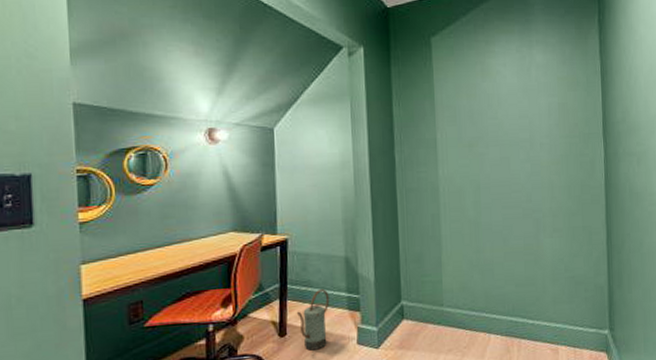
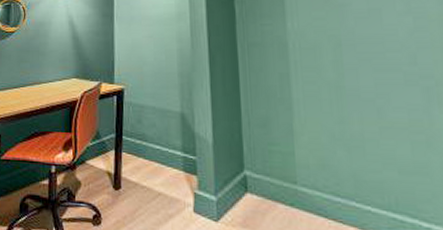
watering can: present [296,288,330,351] -> none [130,144,165,211]

